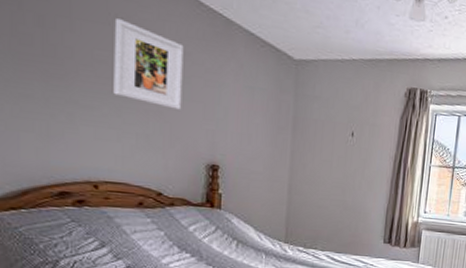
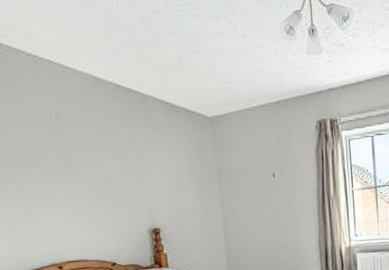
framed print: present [113,18,184,110] -> none [50,116,119,186]

